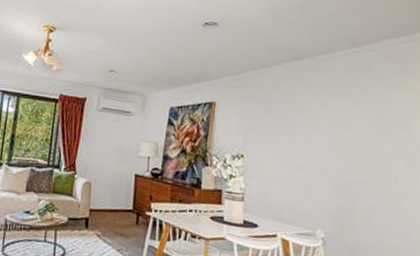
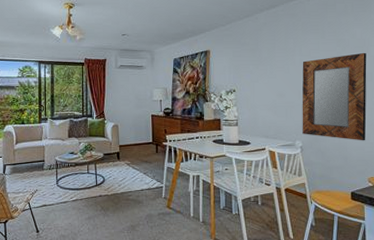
home mirror: none [325,127,409,240] -> present [302,52,367,141]

